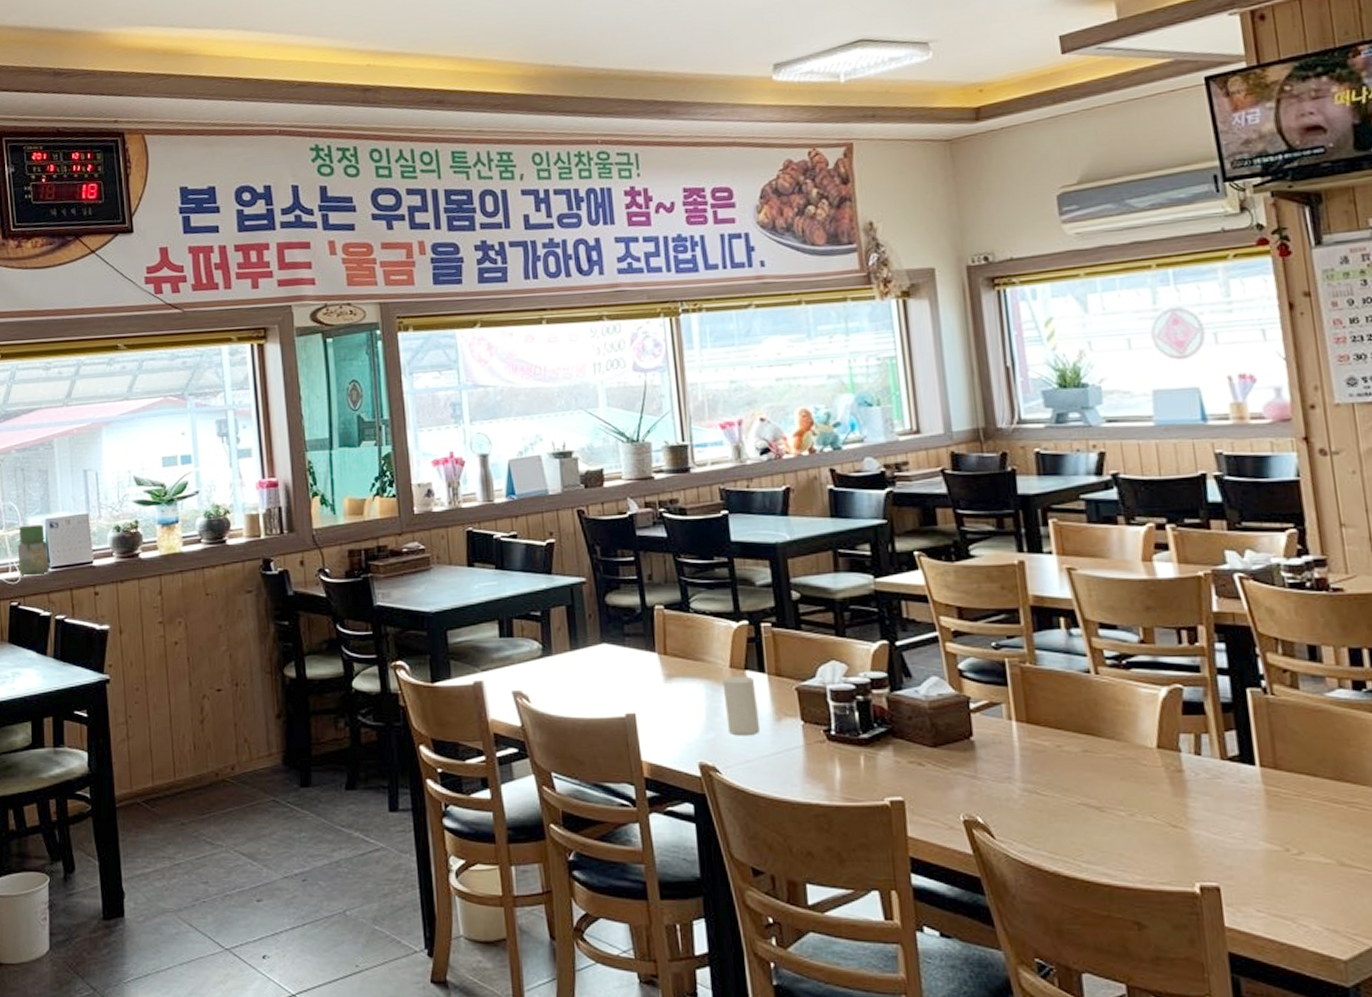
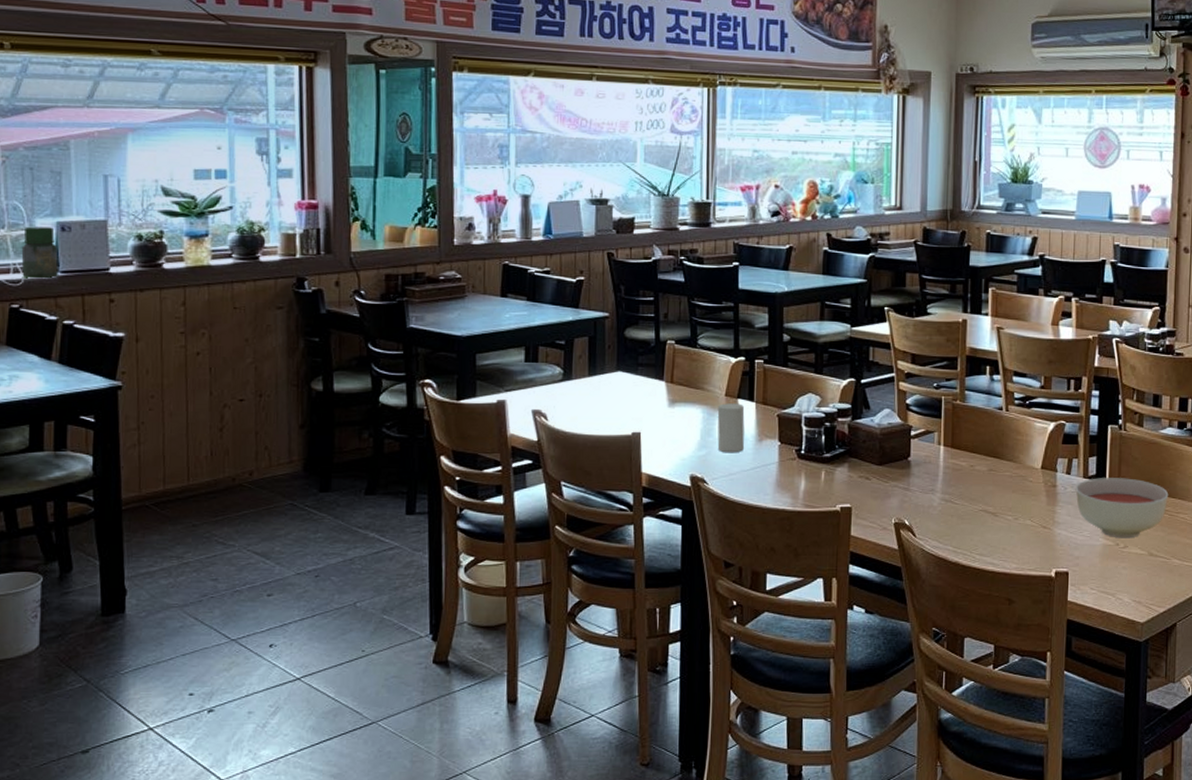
bowl: none [1211,759,1356,842] -> present [1075,478,1169,538]

